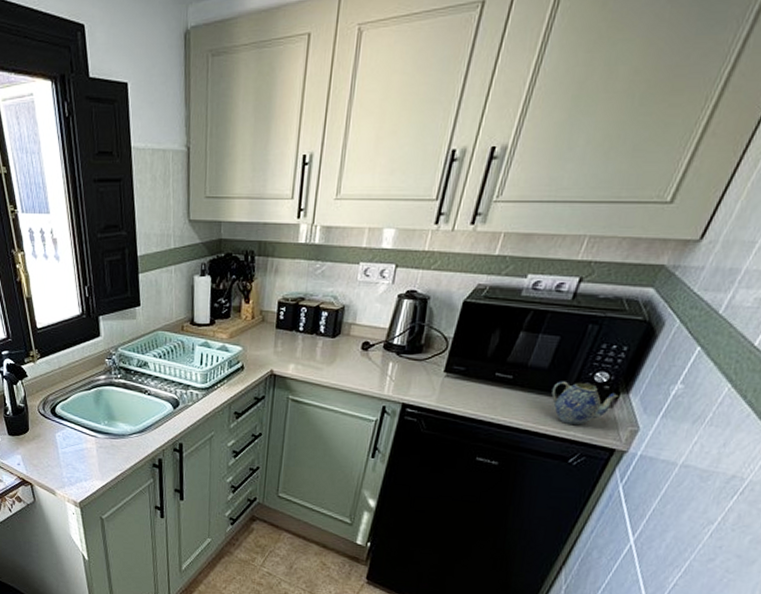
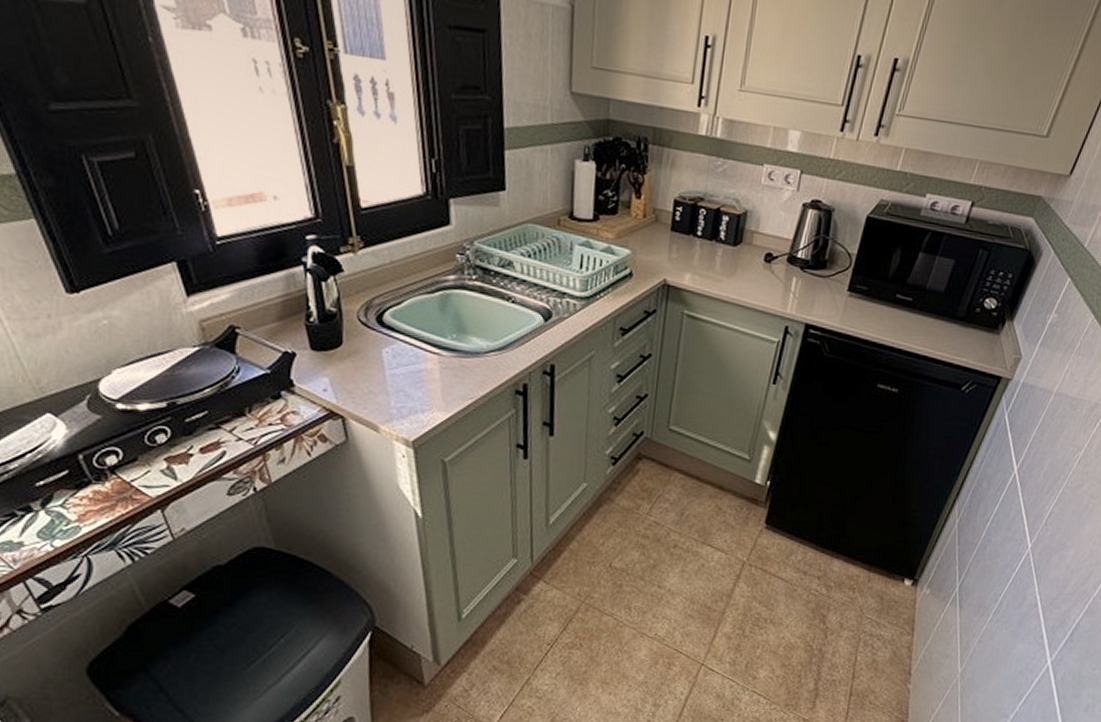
teapot: present [551,381,618,426] -> none [947,305,1005,352]

